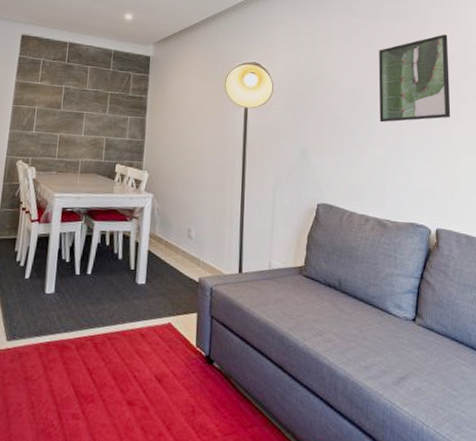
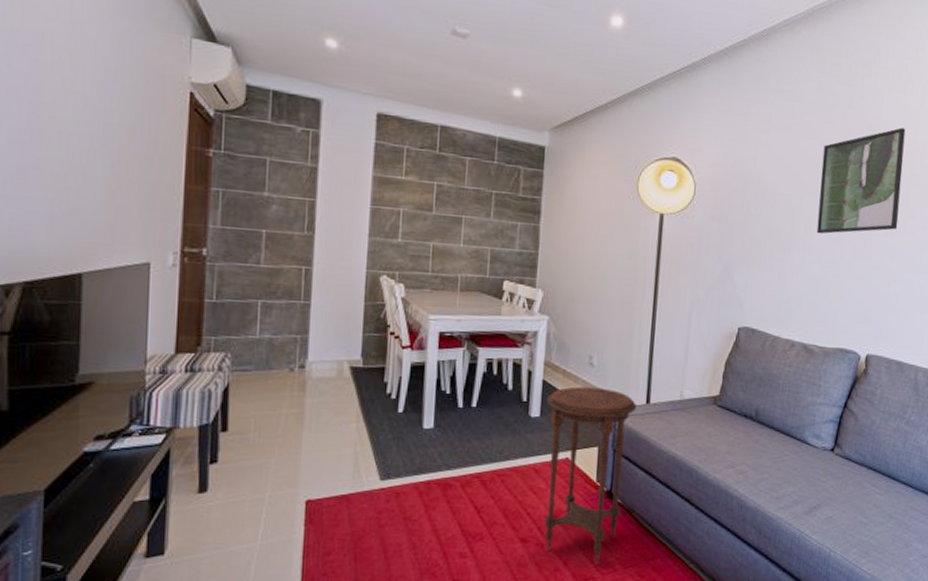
side table: none [150,256,231,431] -> present [545,386,637,565]

